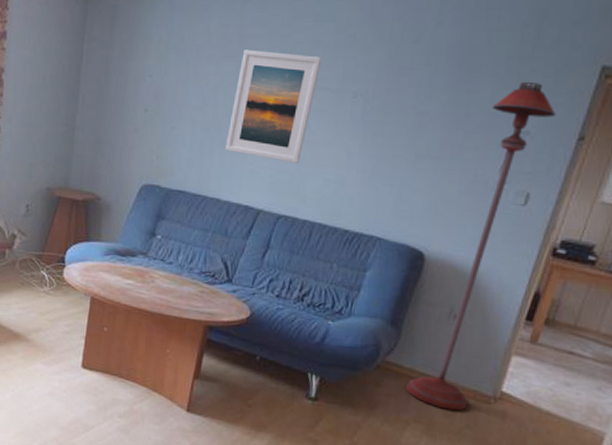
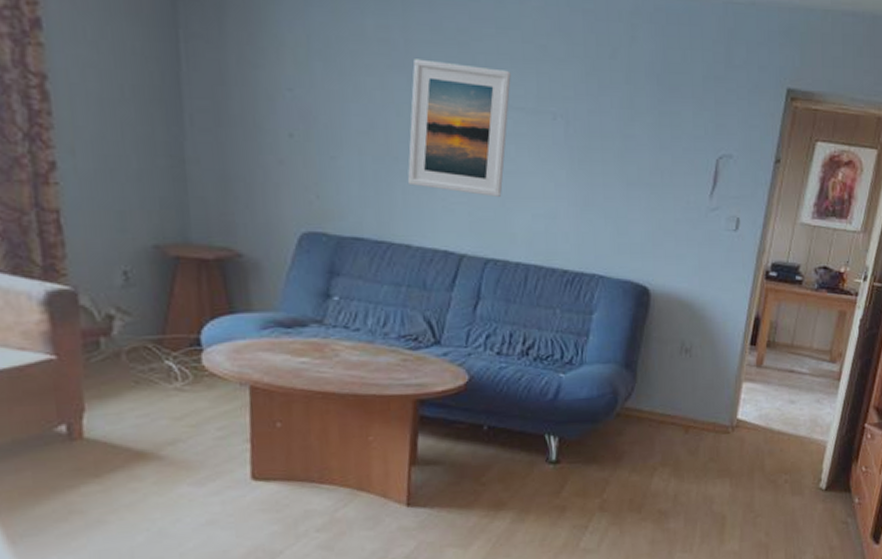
floor lamp: present [405,81,556,411] -> none [648,103,753,447]

